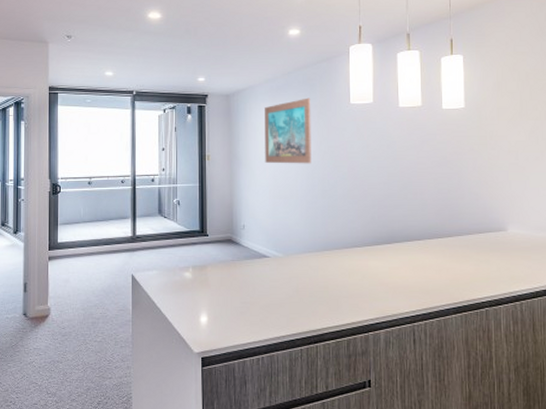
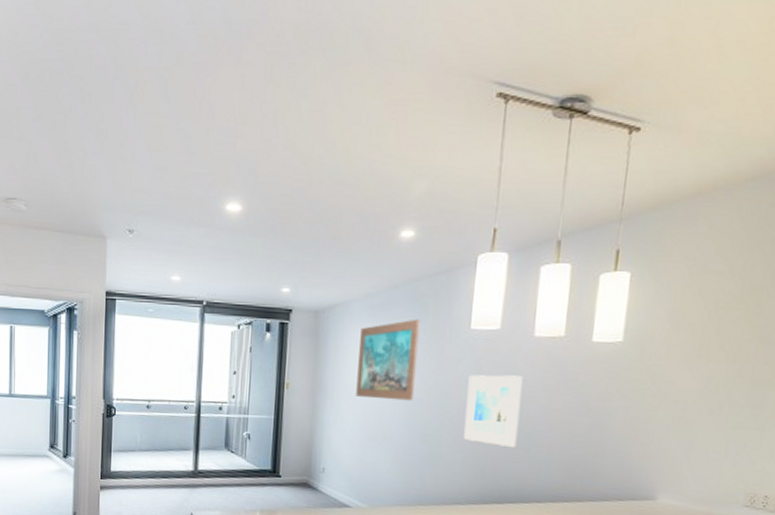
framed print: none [353,138,396,197] -> present [463,375,523,448]

